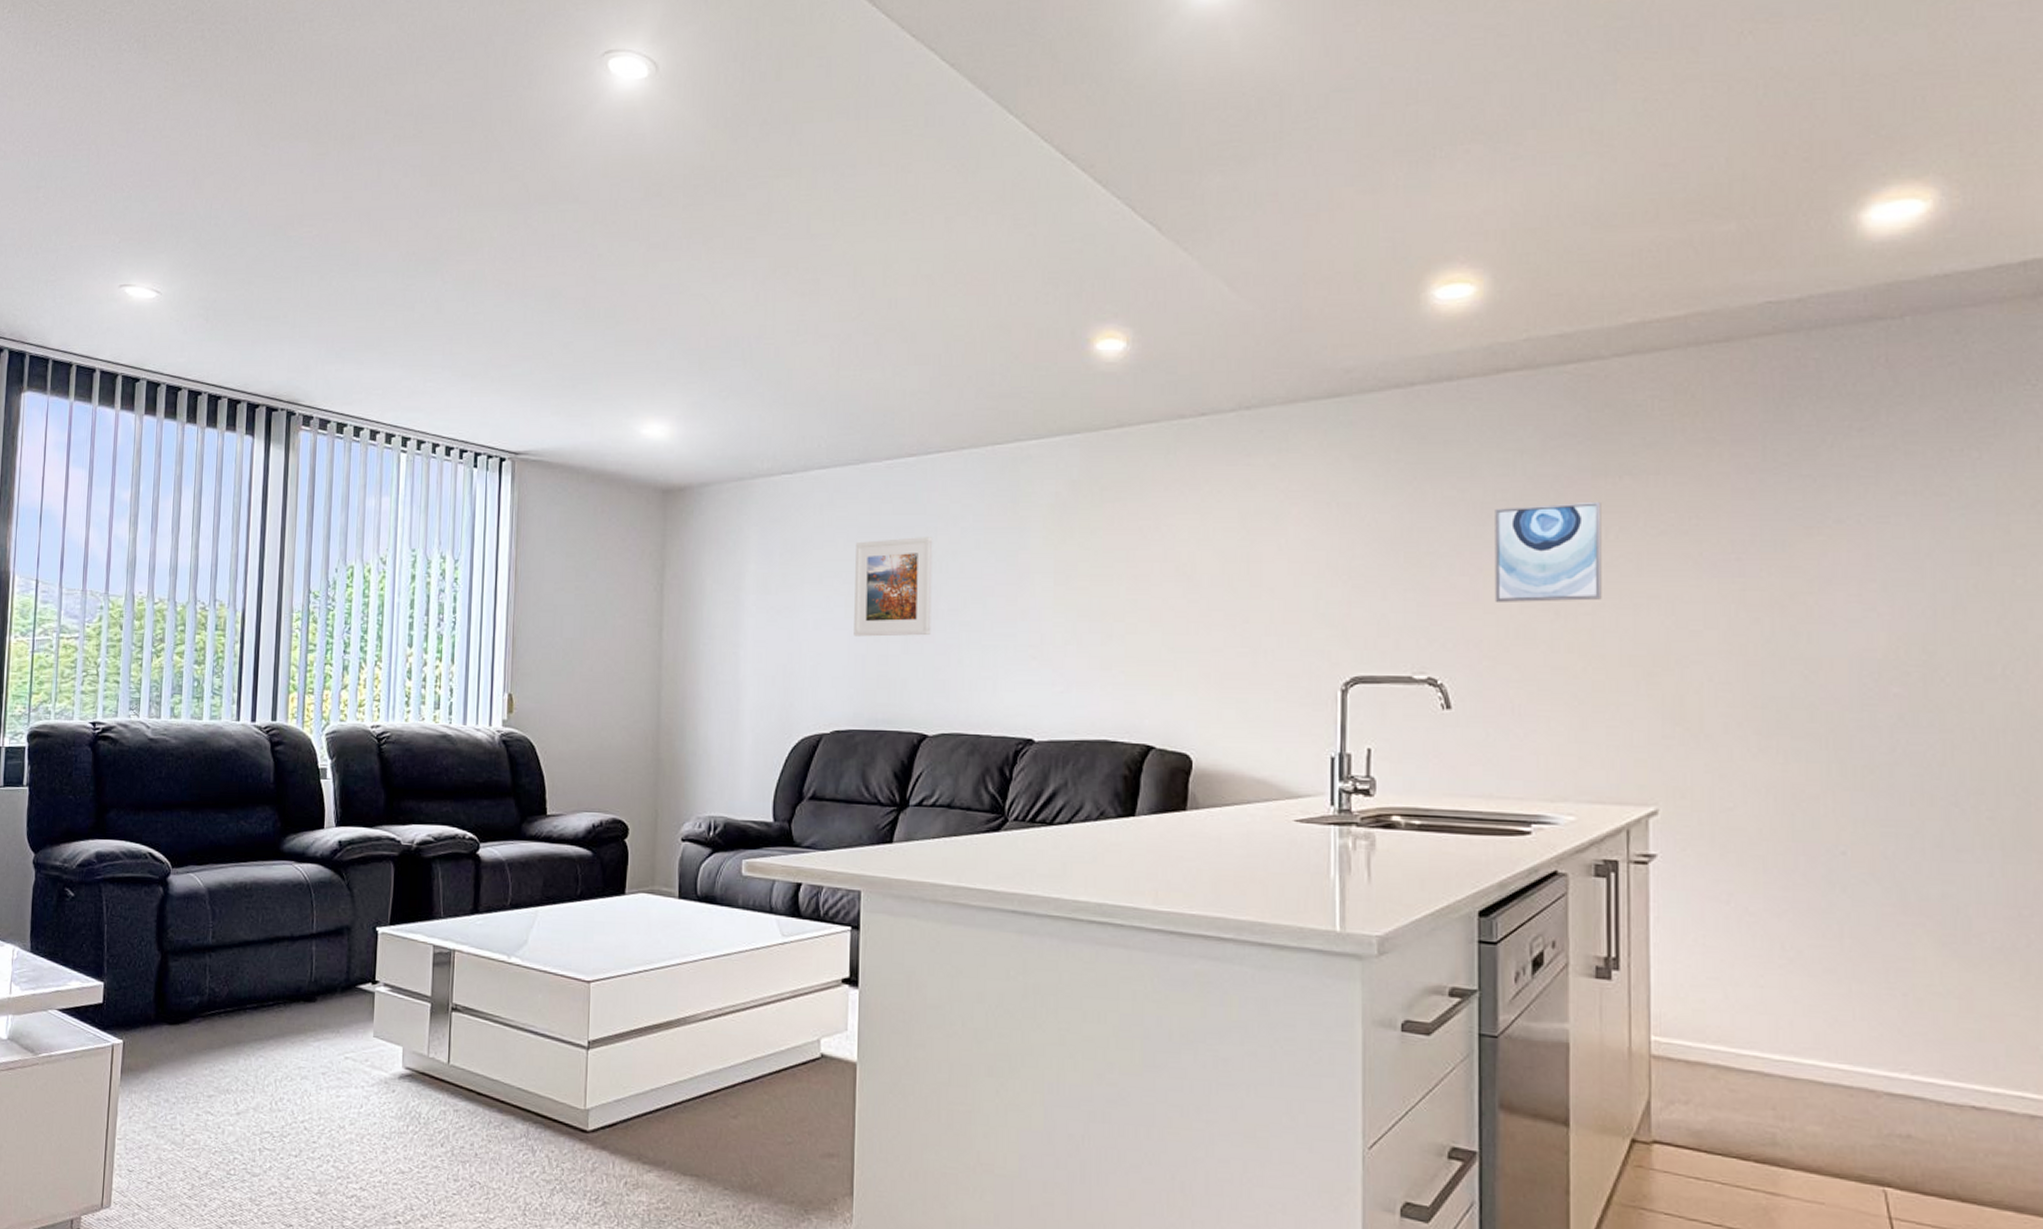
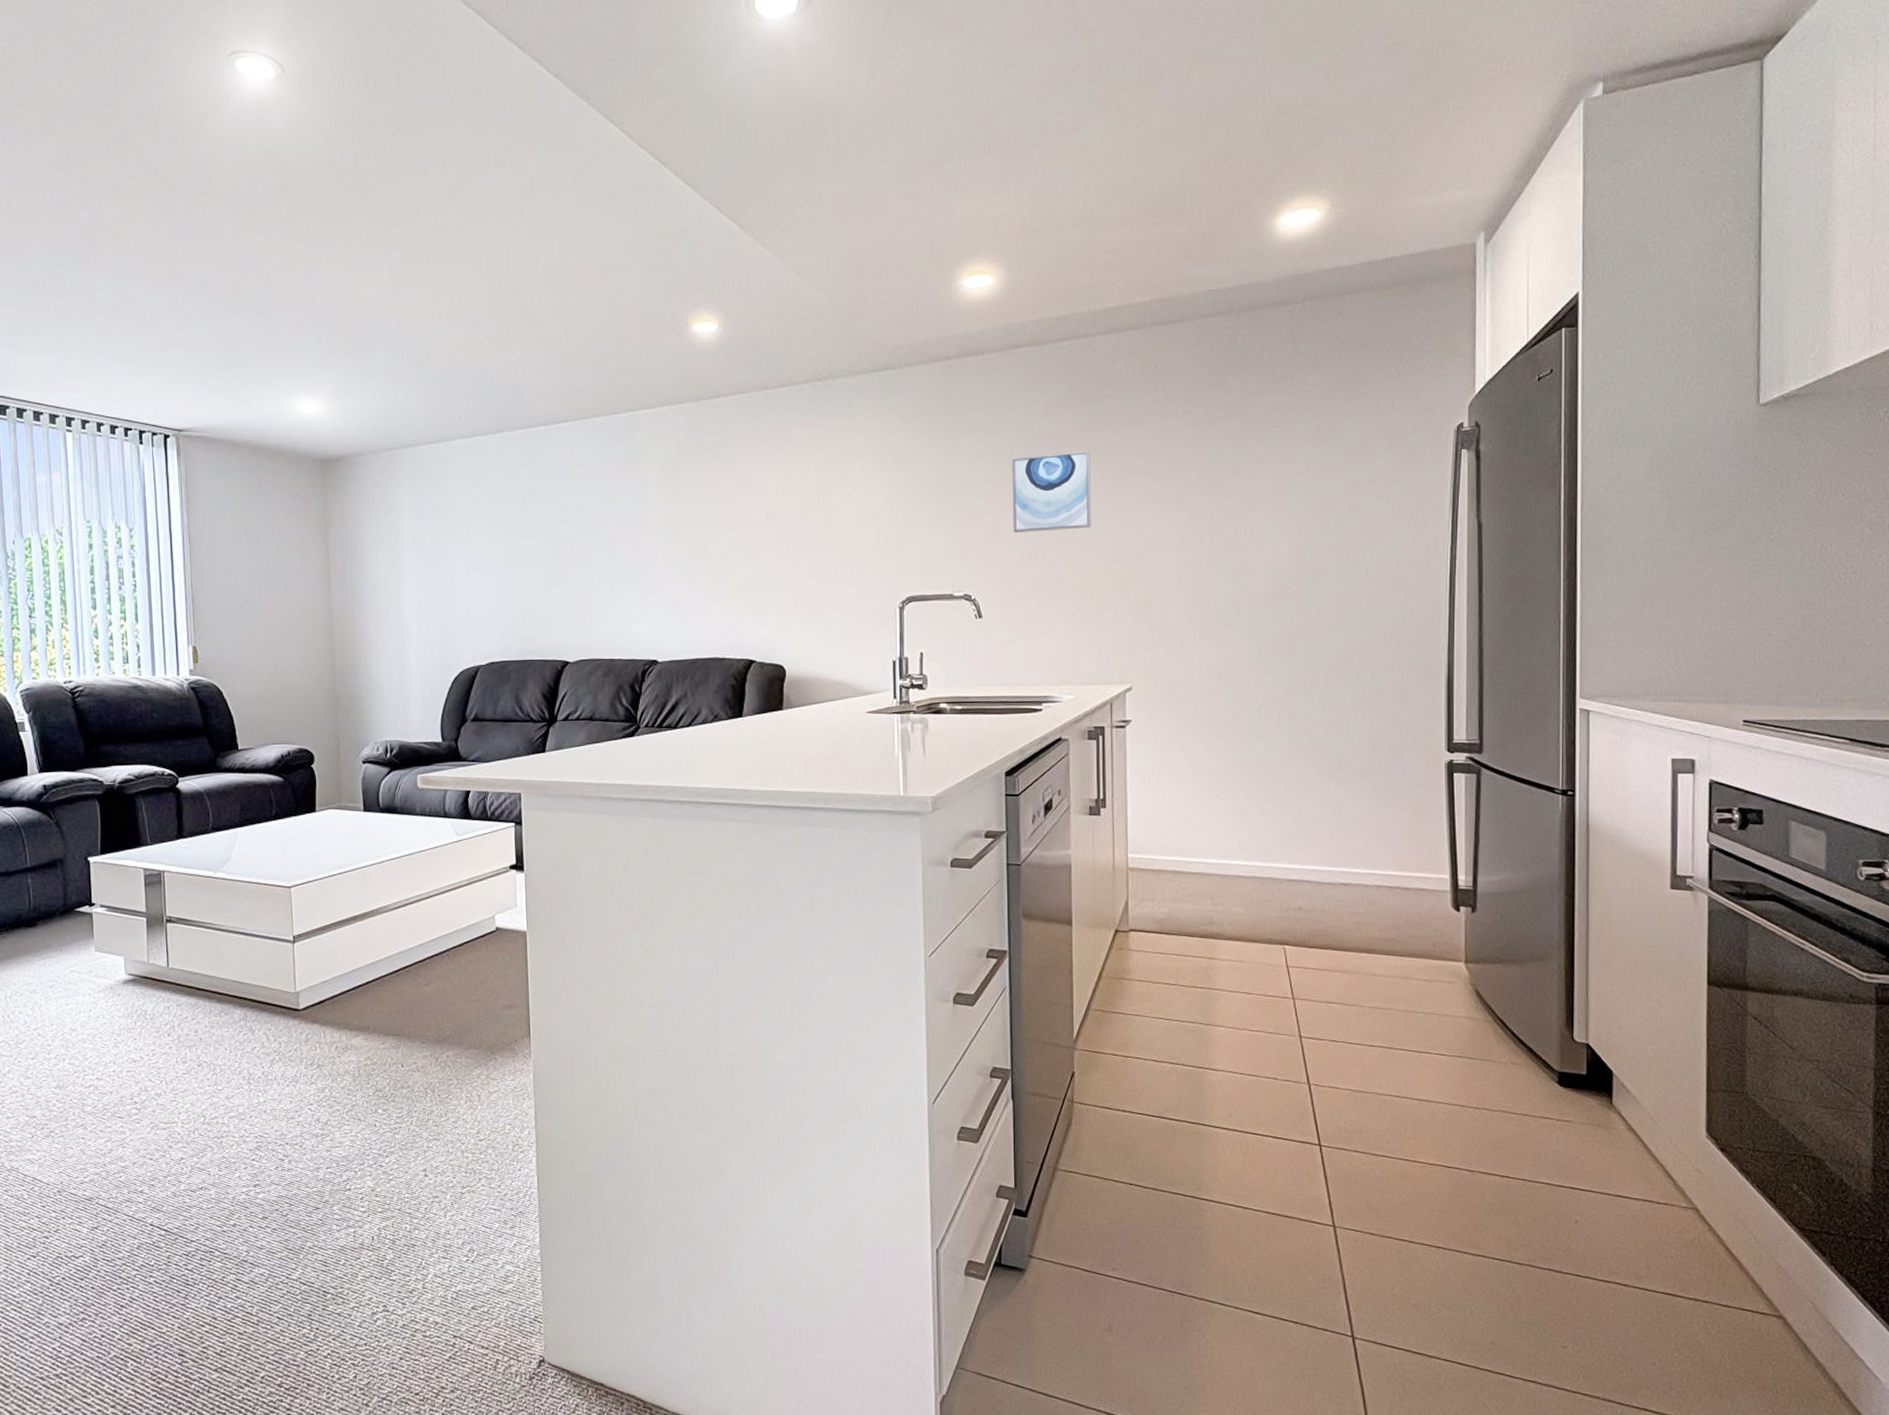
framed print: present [854,537,933,637] -> none [498,495,567,582]

